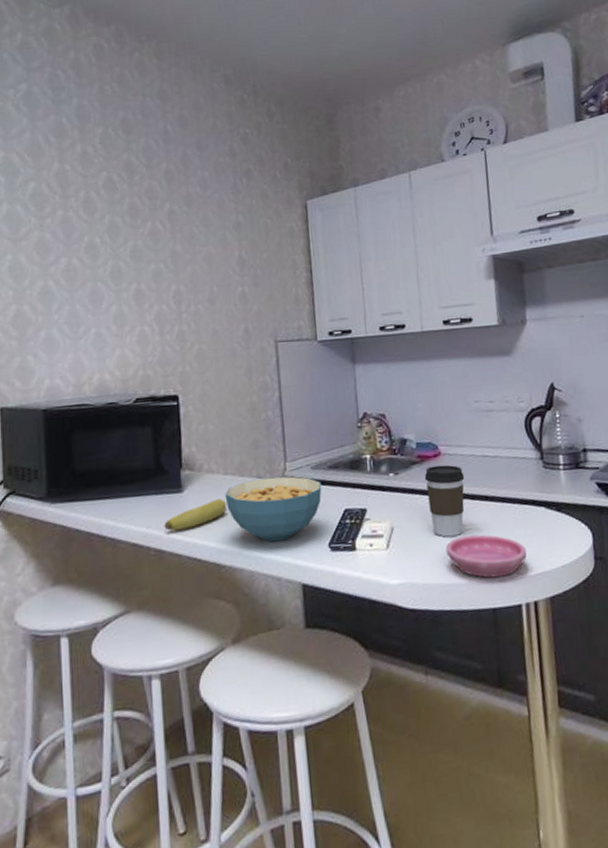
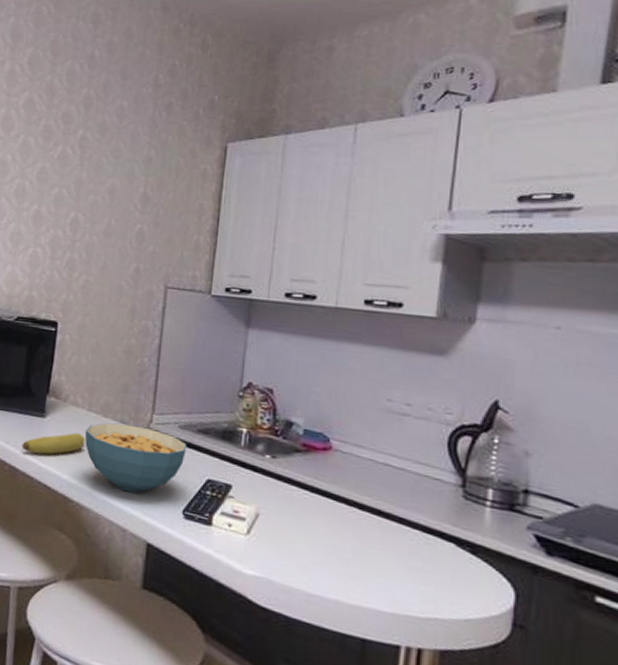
coffee cup: present [424,464,465,537] -> none [305,459,357,545]
saucer: present [445,534,527,578] -> none [316,546,421,609]

